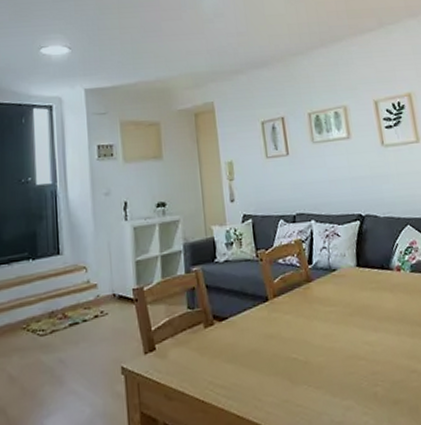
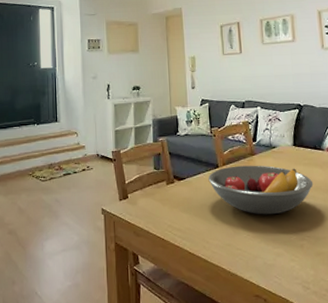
fruit bowl: none [256,294,384,358] -> present [208,165,314,215]

